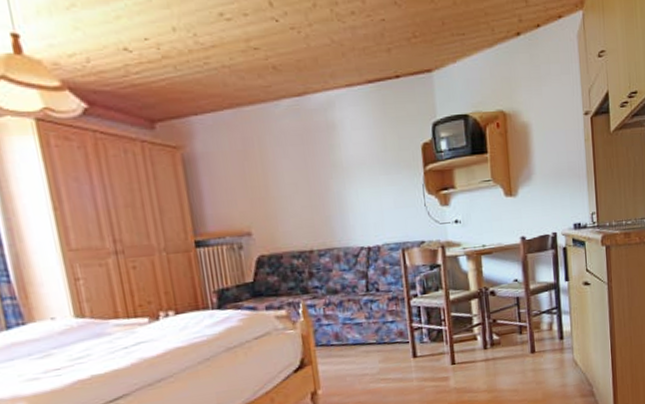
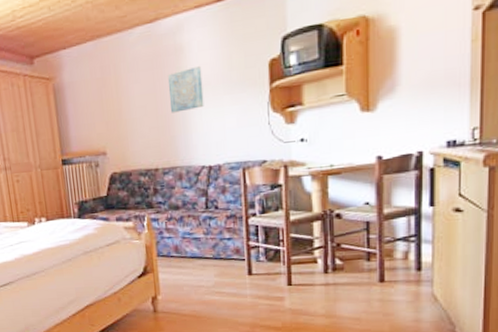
wall art: none [319,144,360,192] -> present [167,65,204,113]

